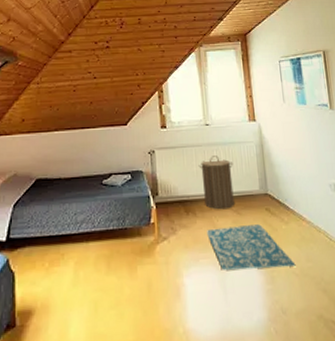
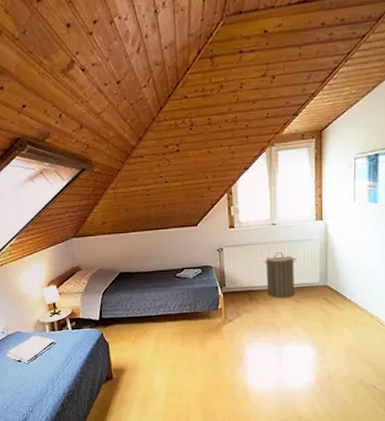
rug: present [207,224,296,270] -> none [268,311,346,345]

